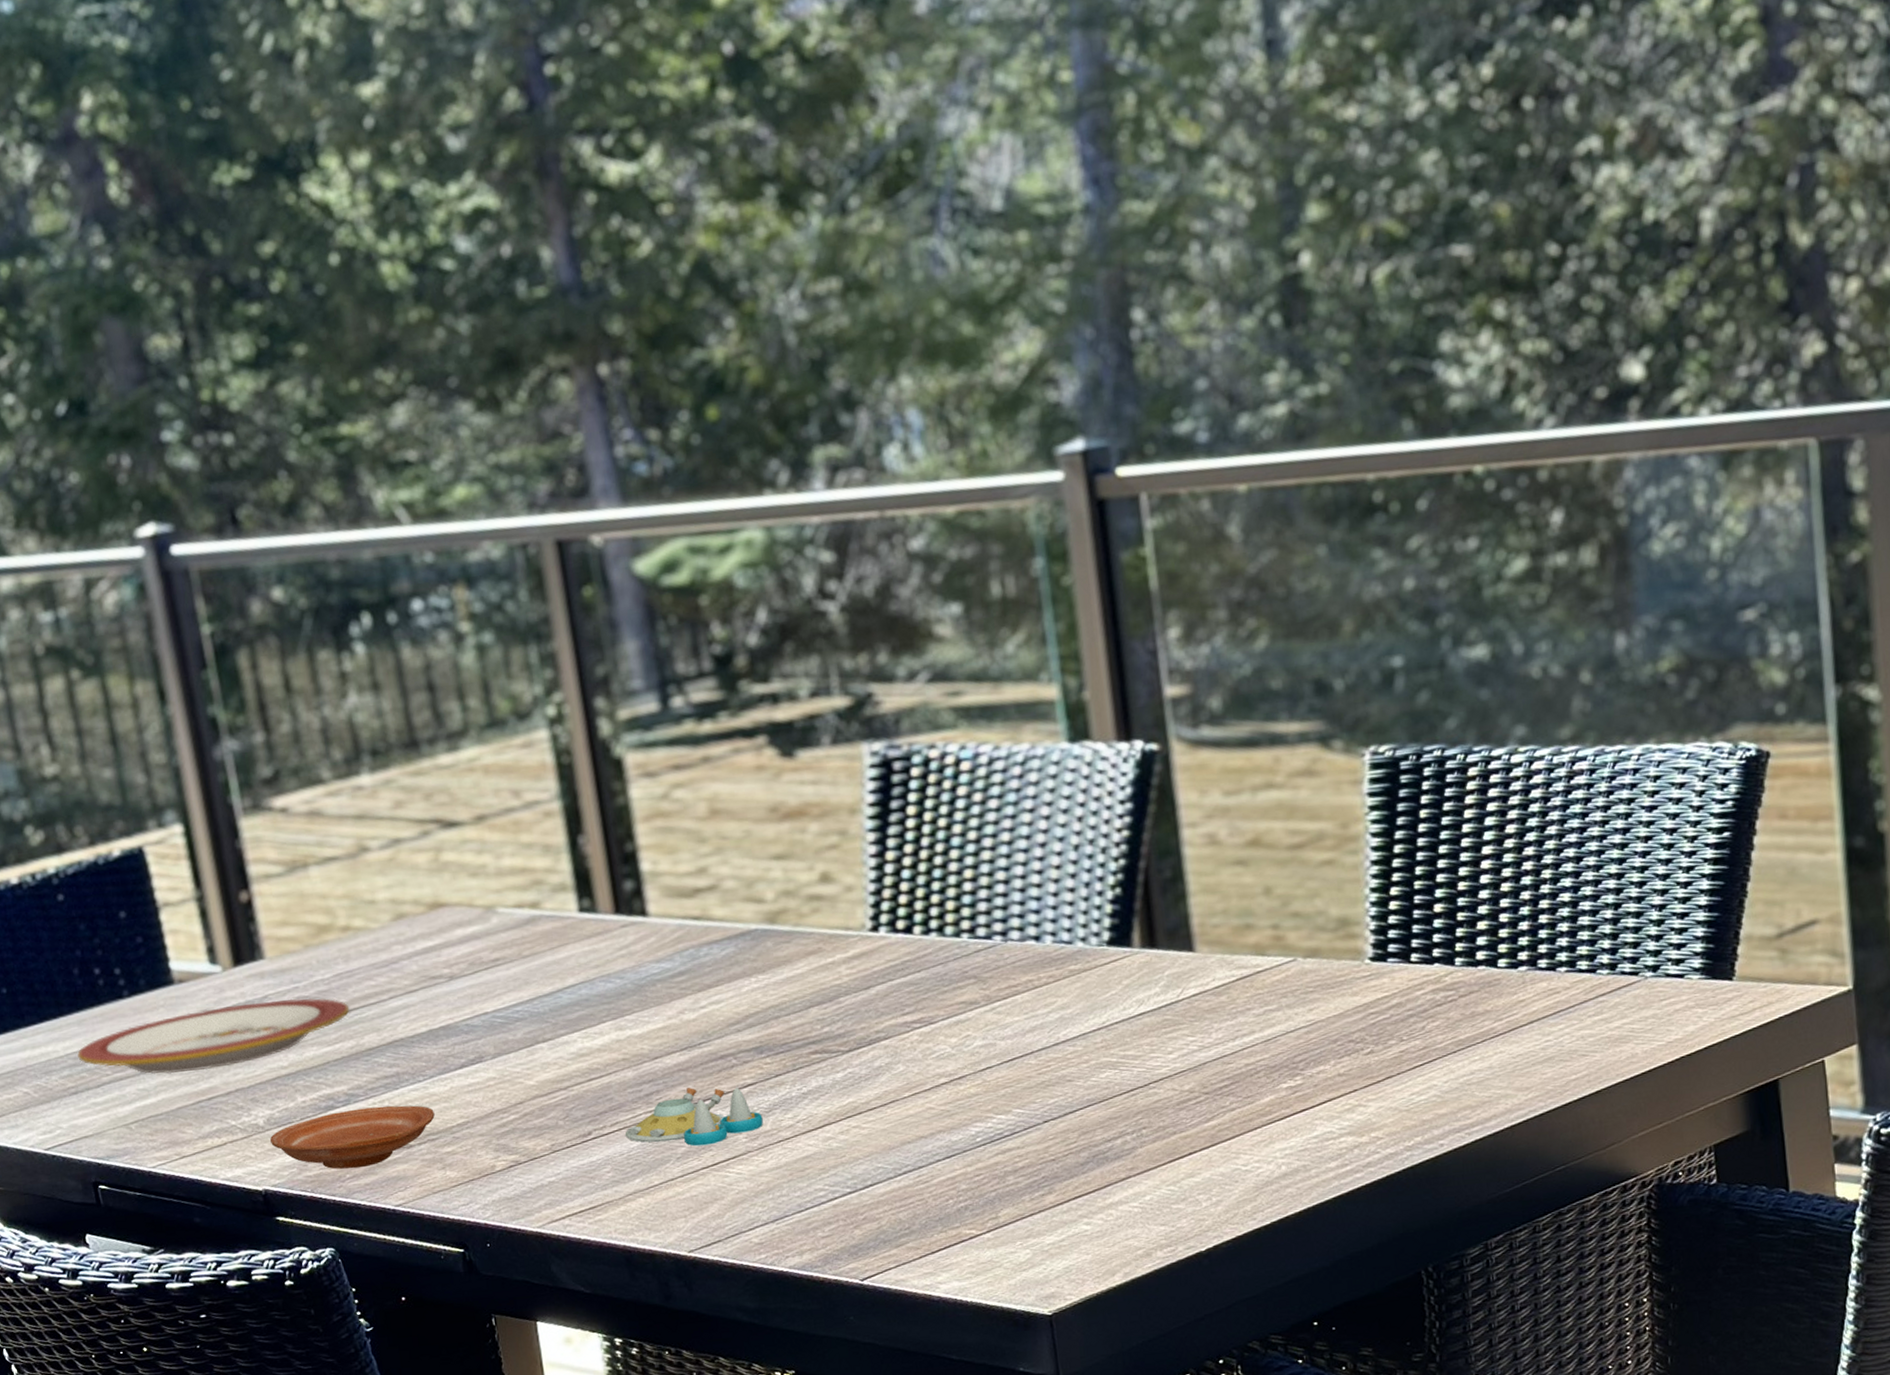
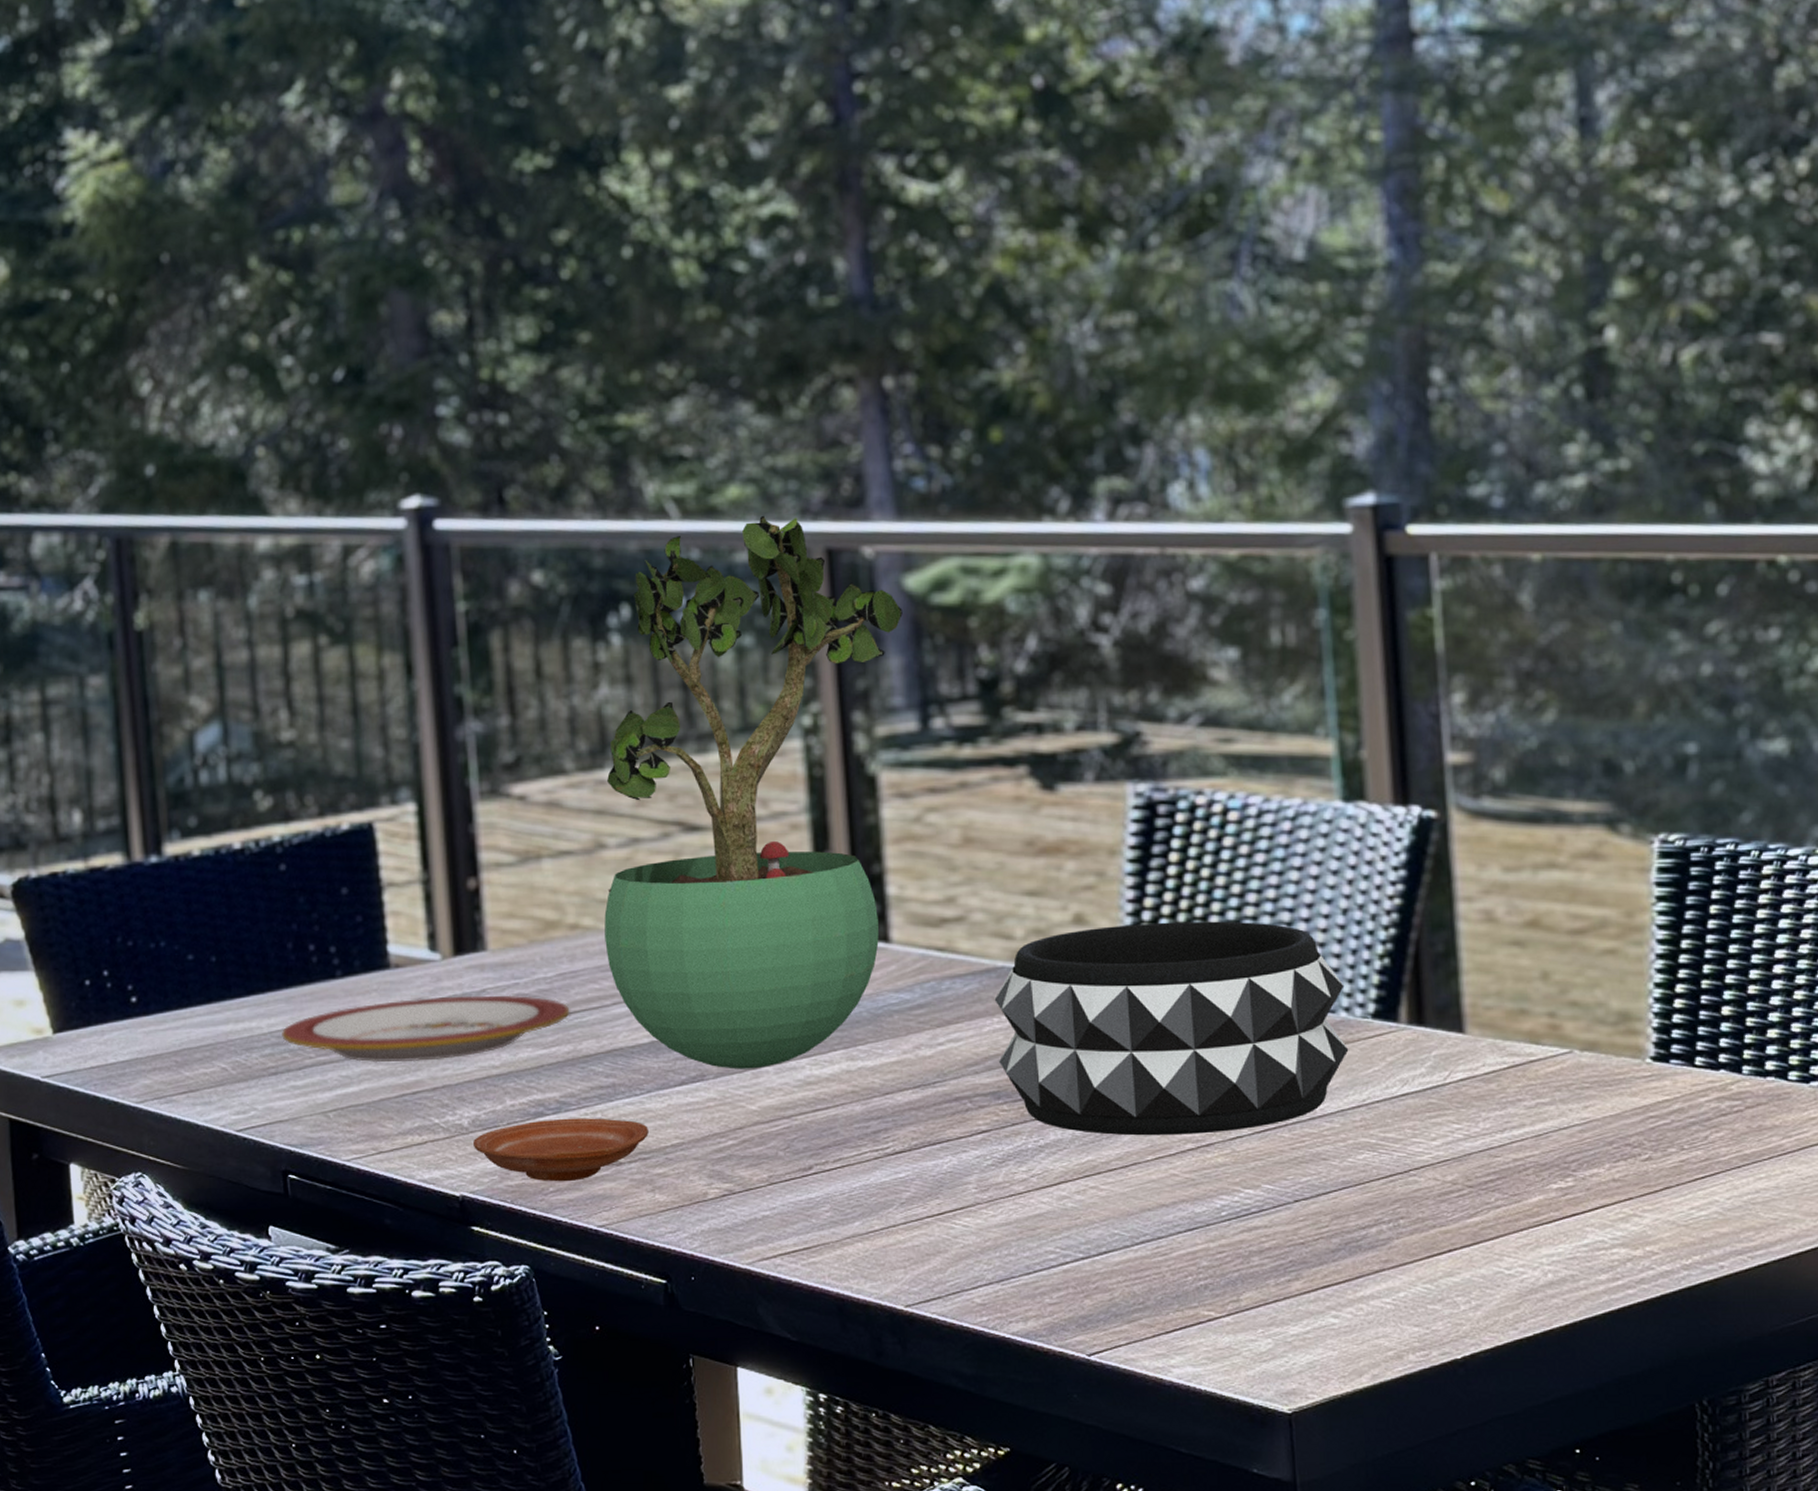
potted plant: none [363,512,637,1049] -> present [604,515,903,1069]
salt and pepper shaker set: present [625,1087,763,1147] -> none [847,1129,995,1193]
decorative bowl: none [750,865,1087,1077] -> present [994,921,1349,1136]

